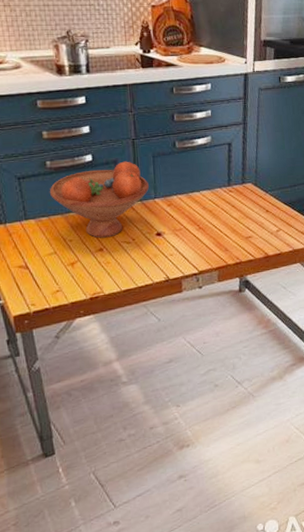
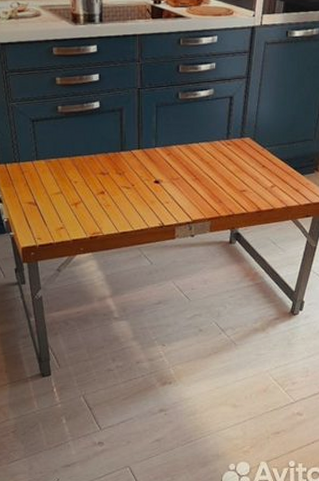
fruit bowl: present [49,161,149,238] -> none [59,109,150,182]

